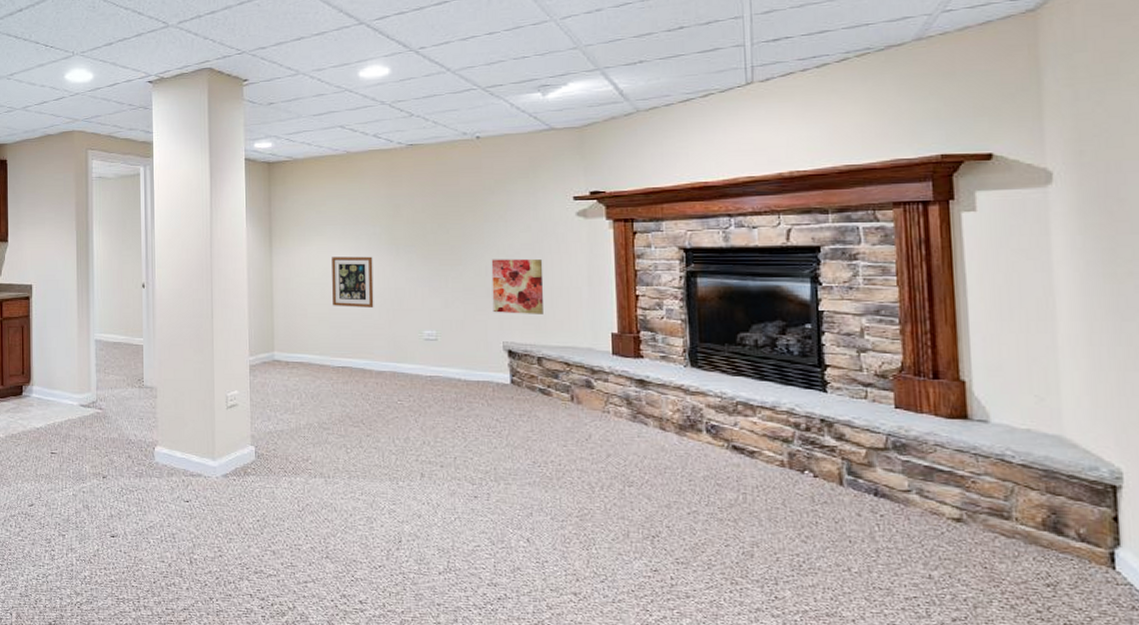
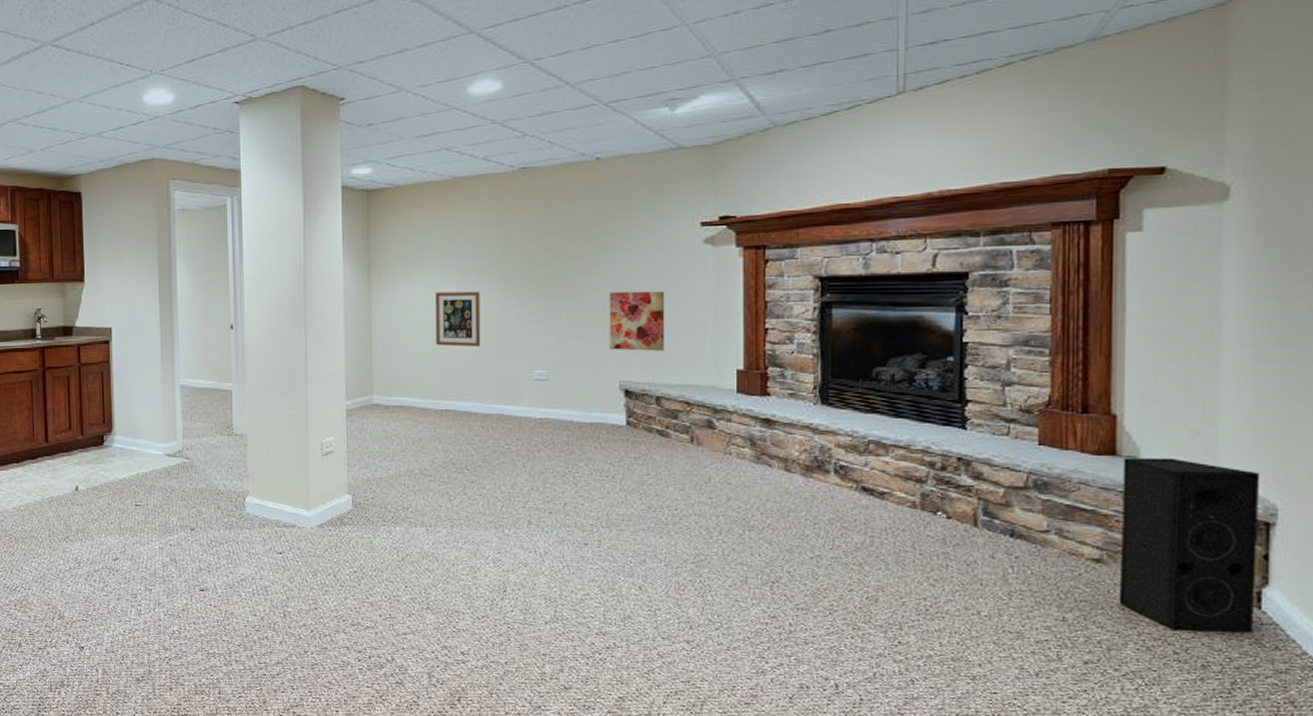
speaker: none [975,421,1111,593] -> present [1119,457,1260,633]

